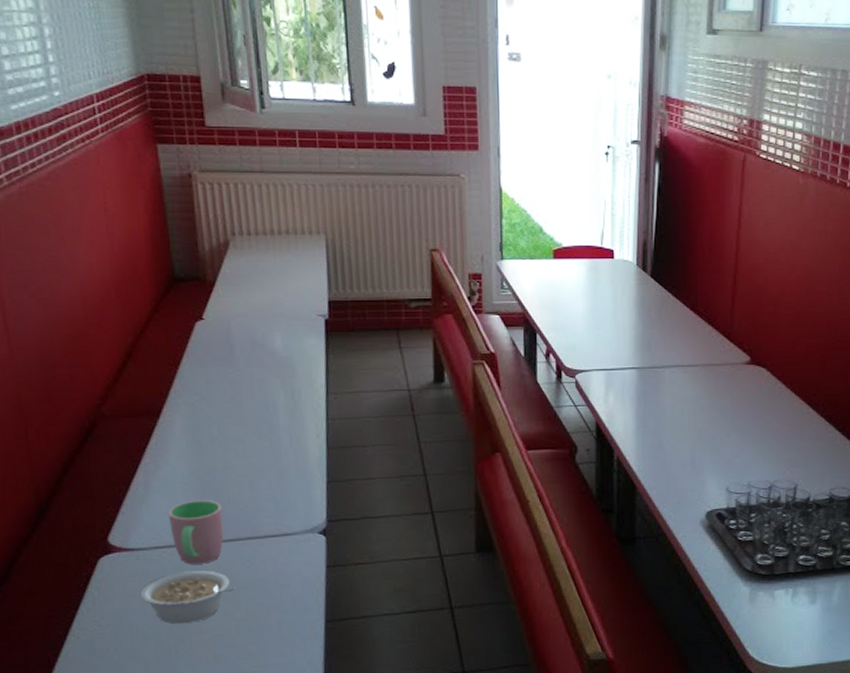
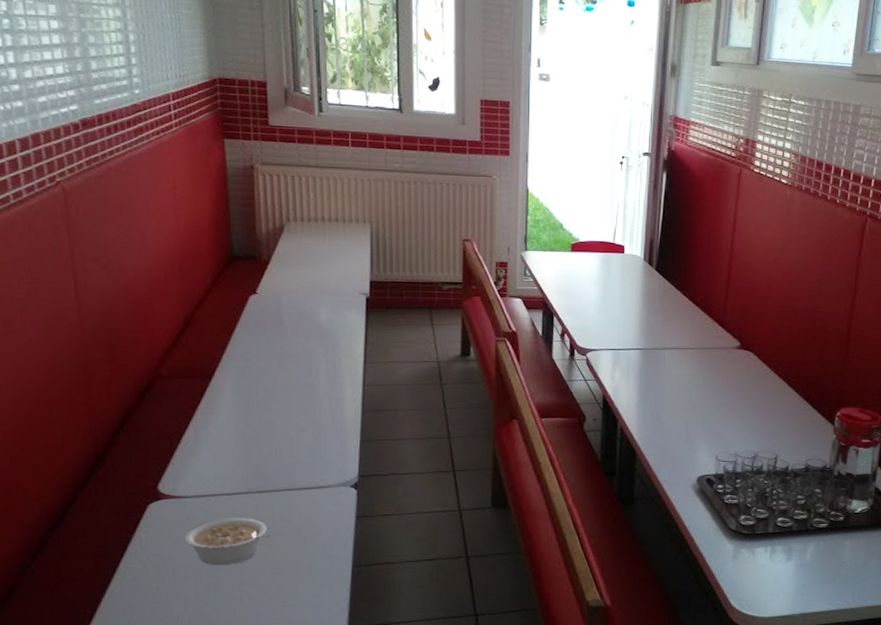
cup: present [168,500,224,564] -> none [215,455,264,512]

